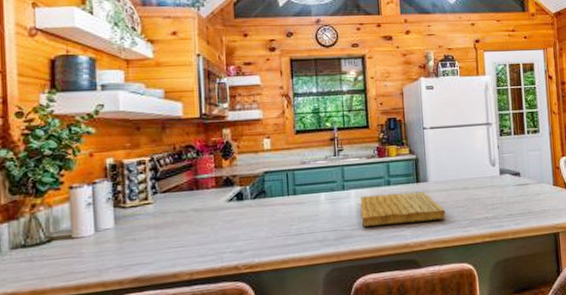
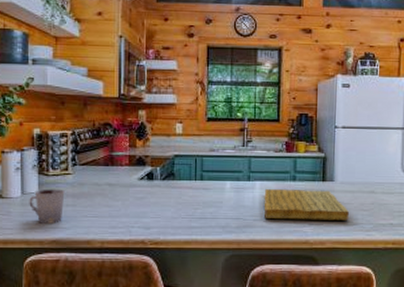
cup: none [104,221,146,263] -> present [29,189,65,225]

